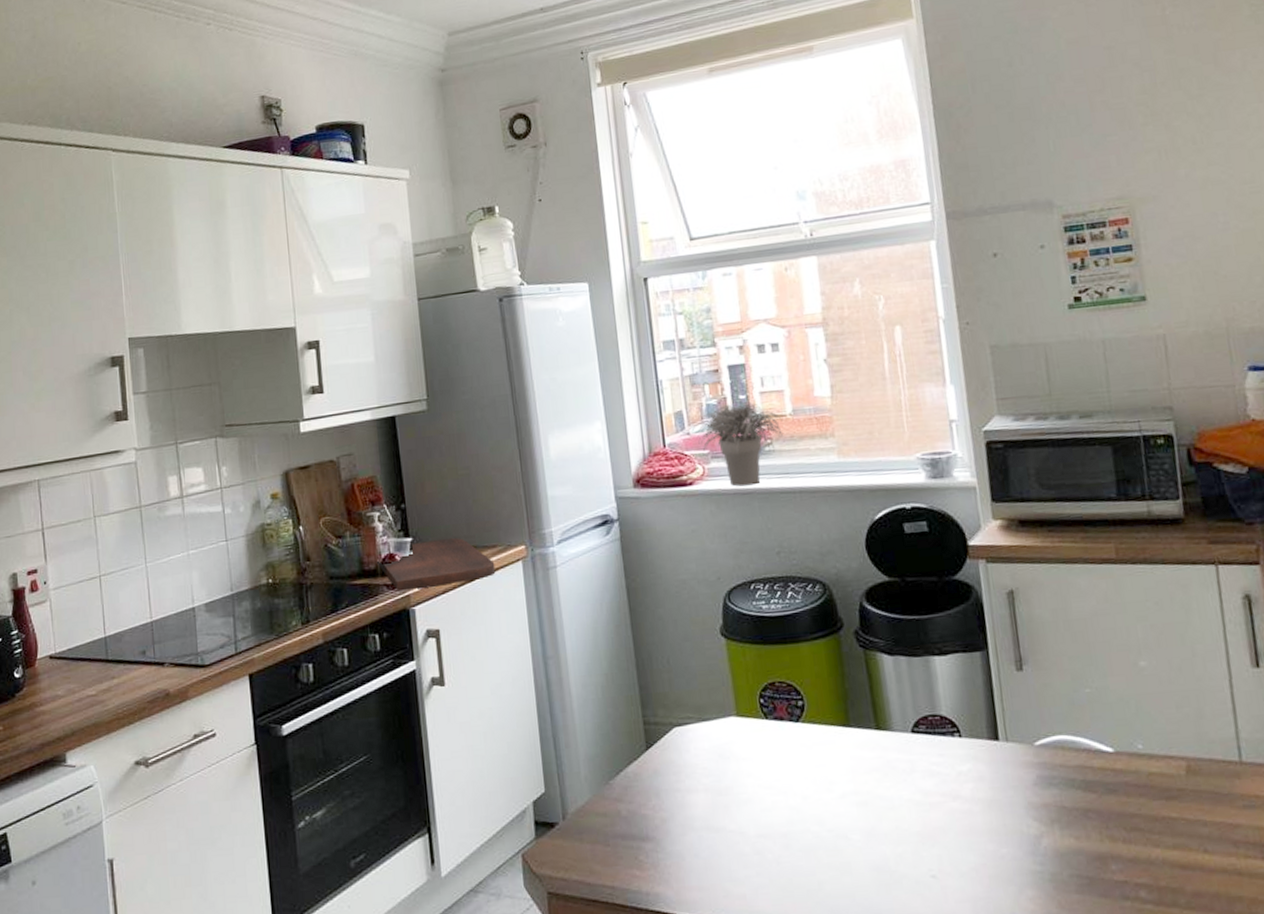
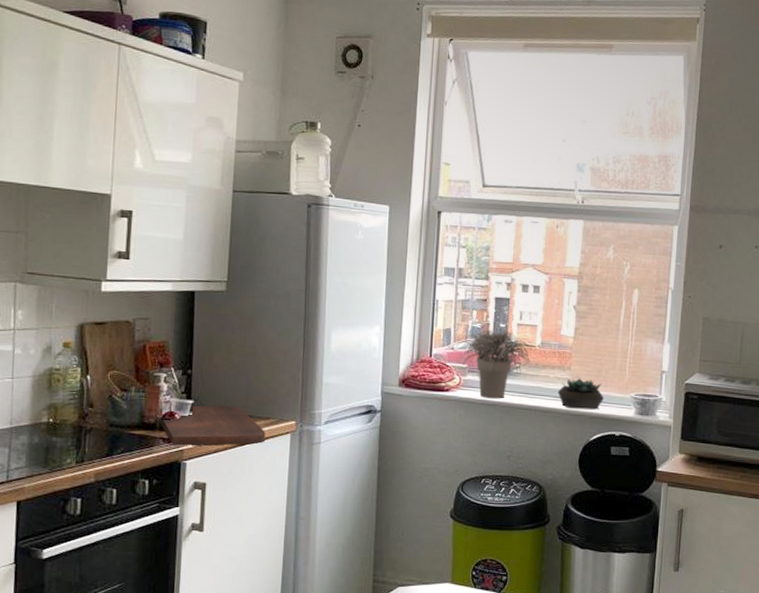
succulent plant: none [823,445,884,485] -> present [557,378,605,411]

